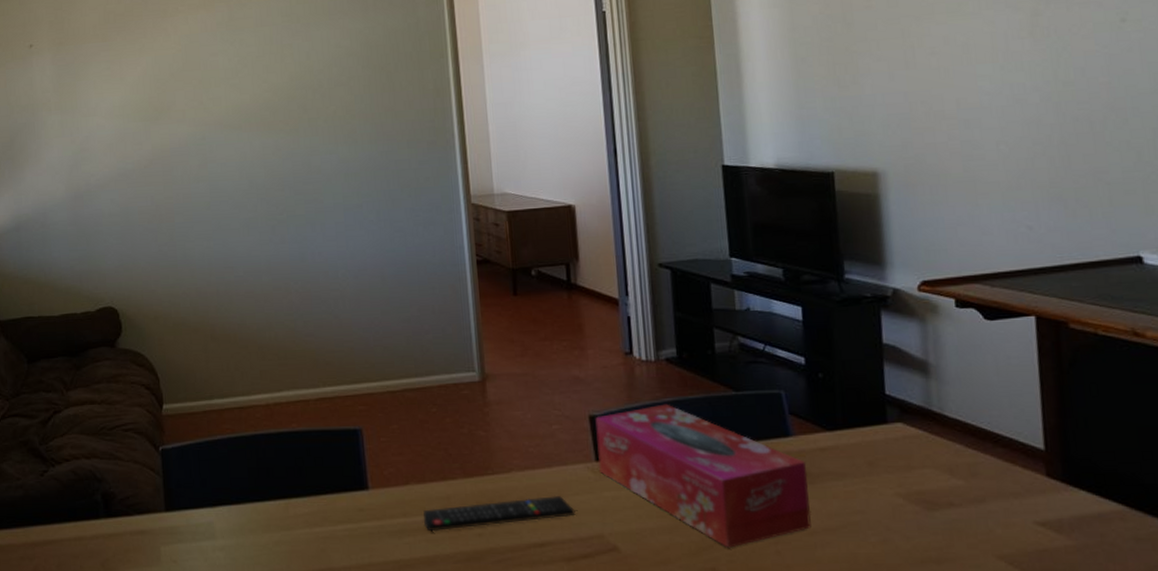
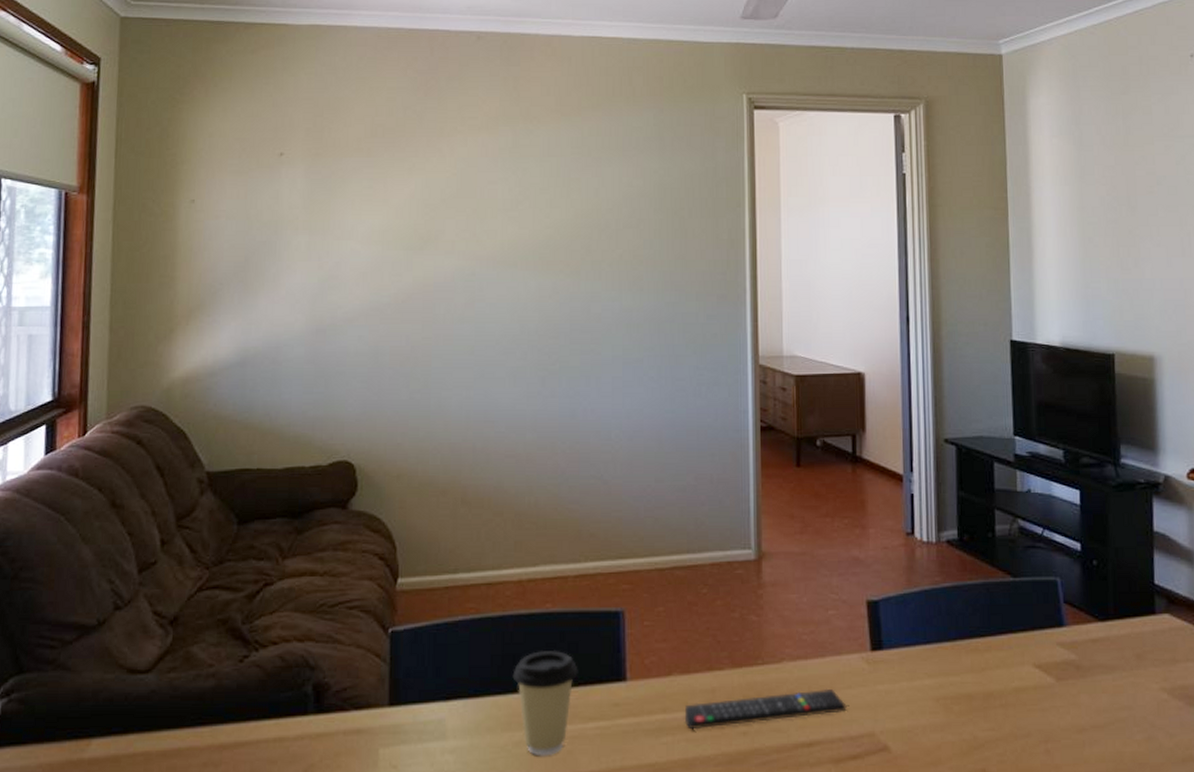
coffee cup: none [268,463,325,554] -> present [512,649,578,756]
tissue box: present [595,404,811,548] -> none [873,589,1081,747]

